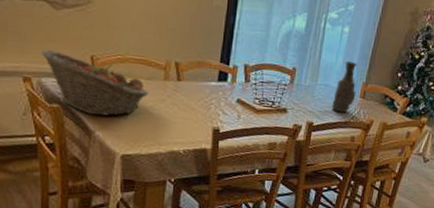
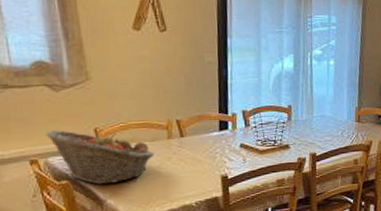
vase: present [332,60,358,113] -> none [331,90,352,139]

